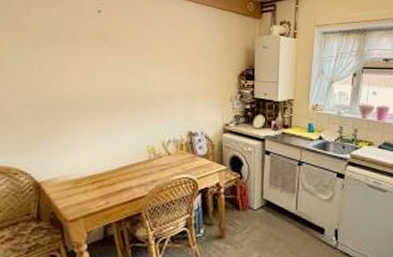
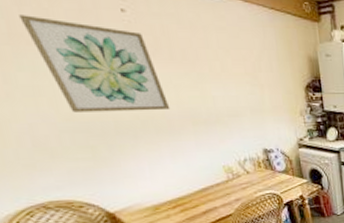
wall art: none [25,15,115,91] -> present [19,15,171,112]

